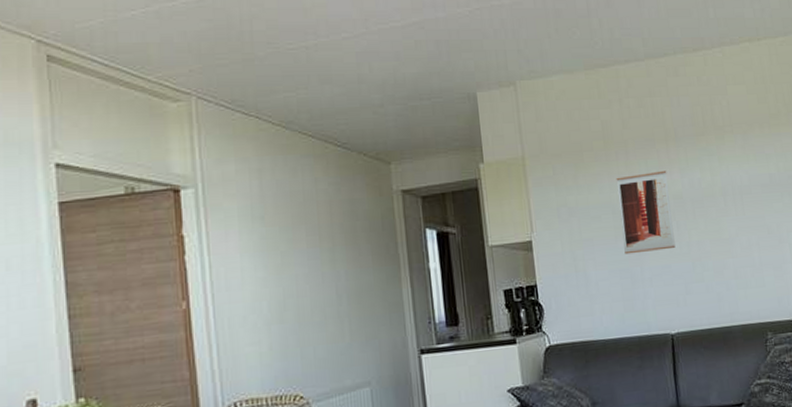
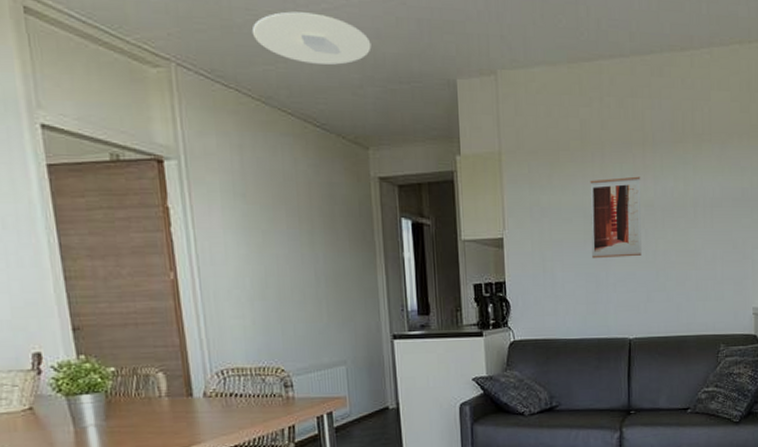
ceiling light: none [273,42,391,88] -> present [251,11,371,65]

